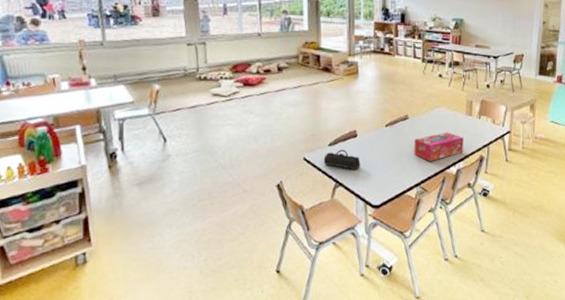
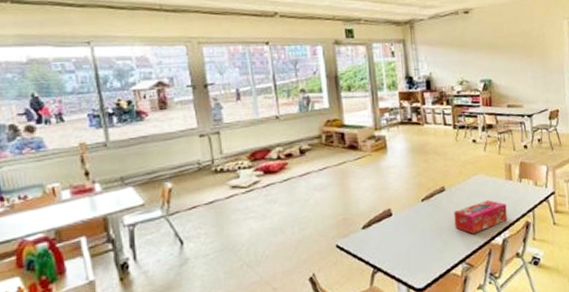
pencil case: present [323,149,361,171] -> none [358,231,399,253]

